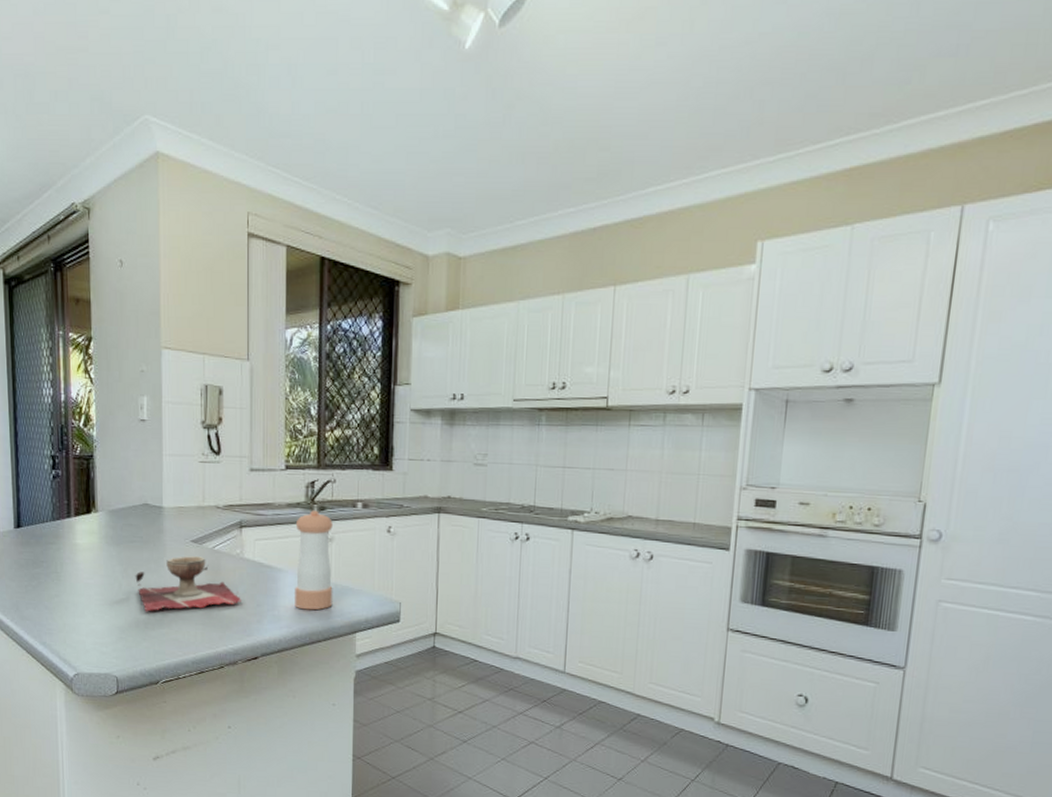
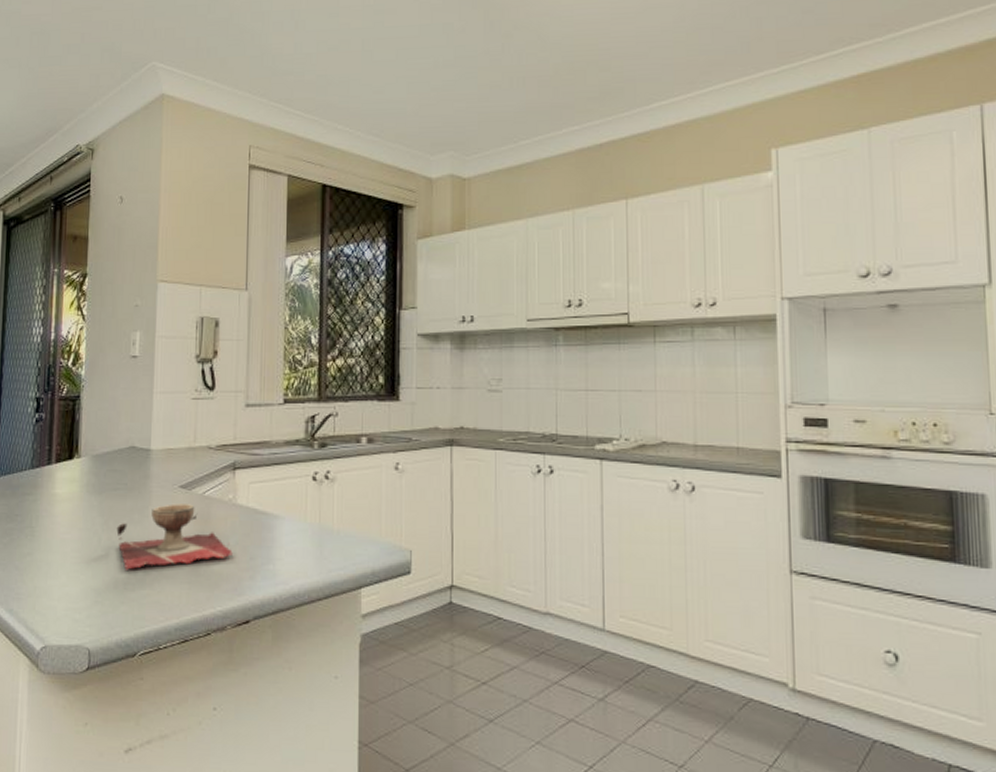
pepper shaker: present [295,510,333,610] -> none [292,447,335,563]

